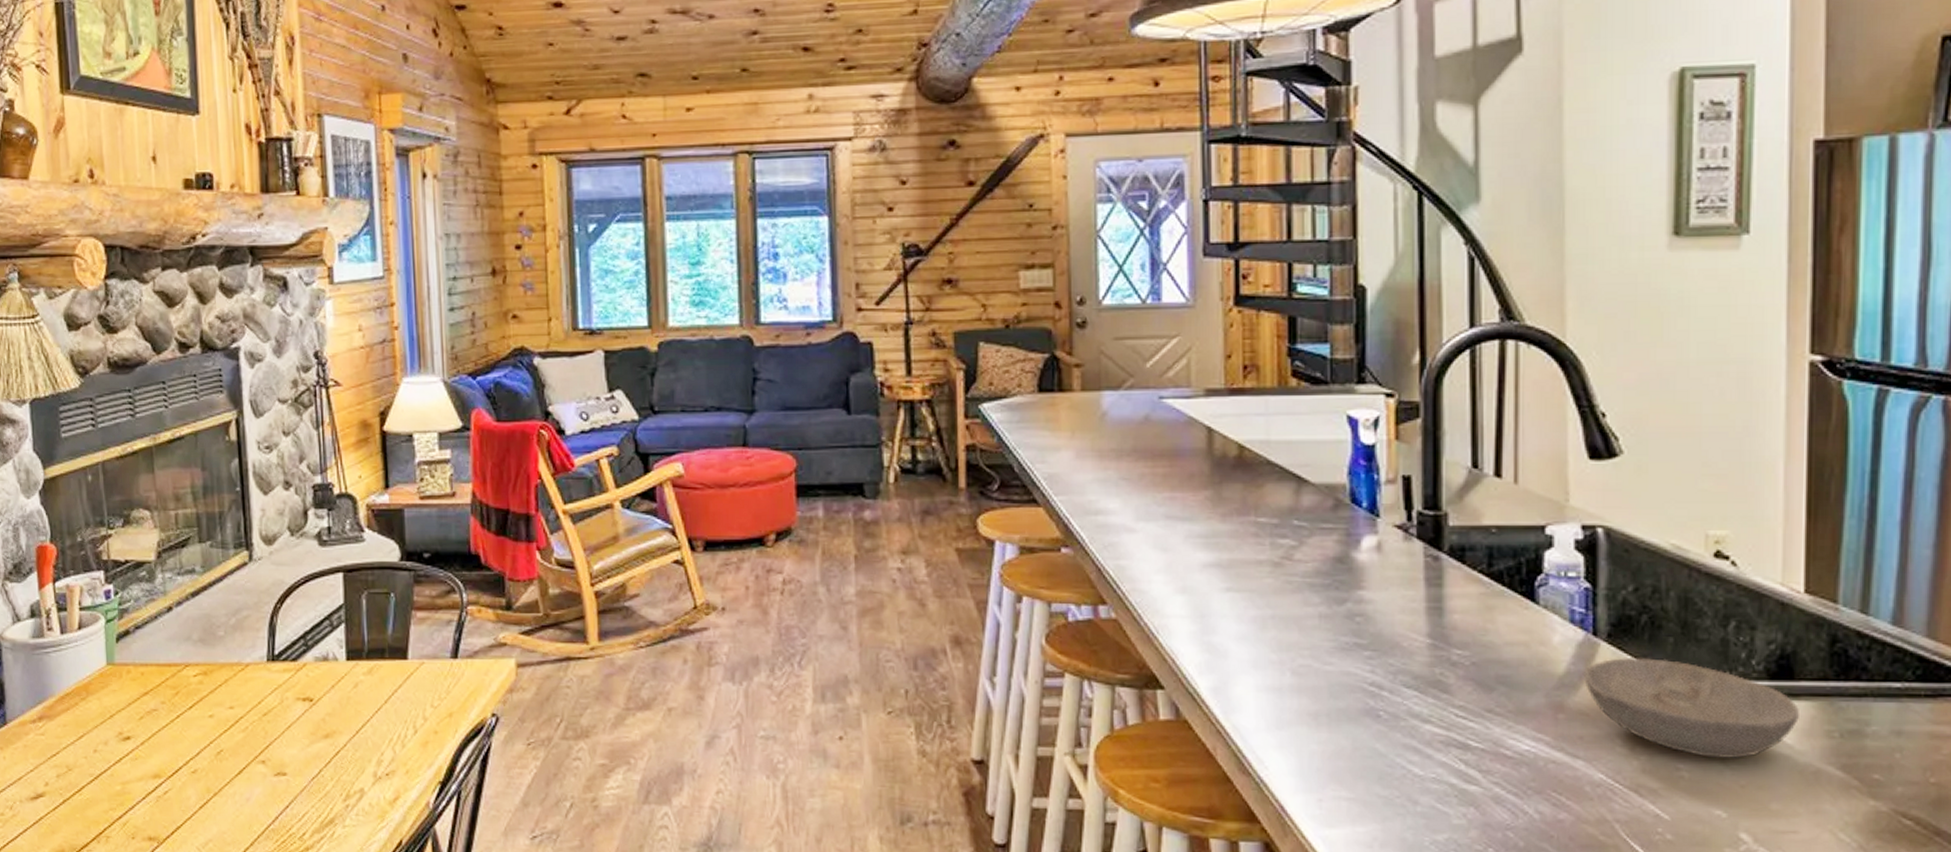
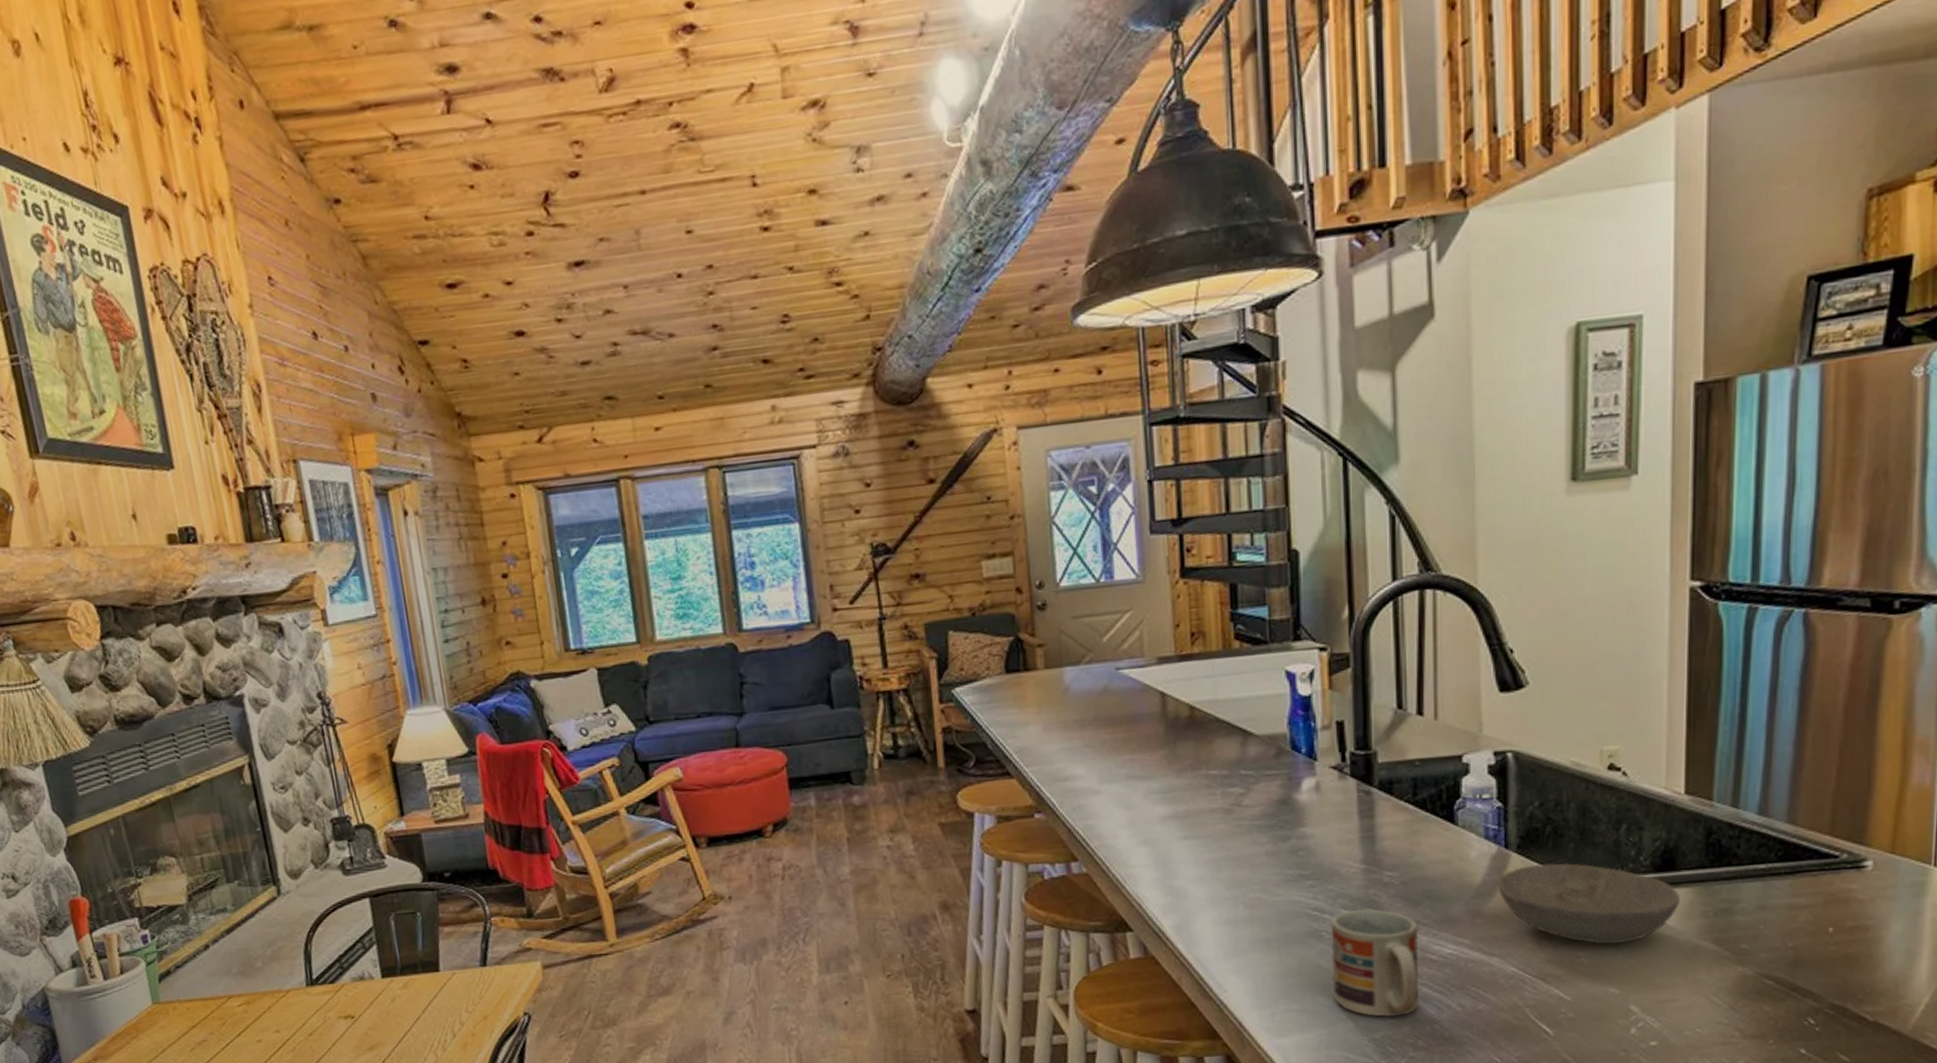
cup: none [1390,689,1491,818] -> present [1331,908,1420,1017]

